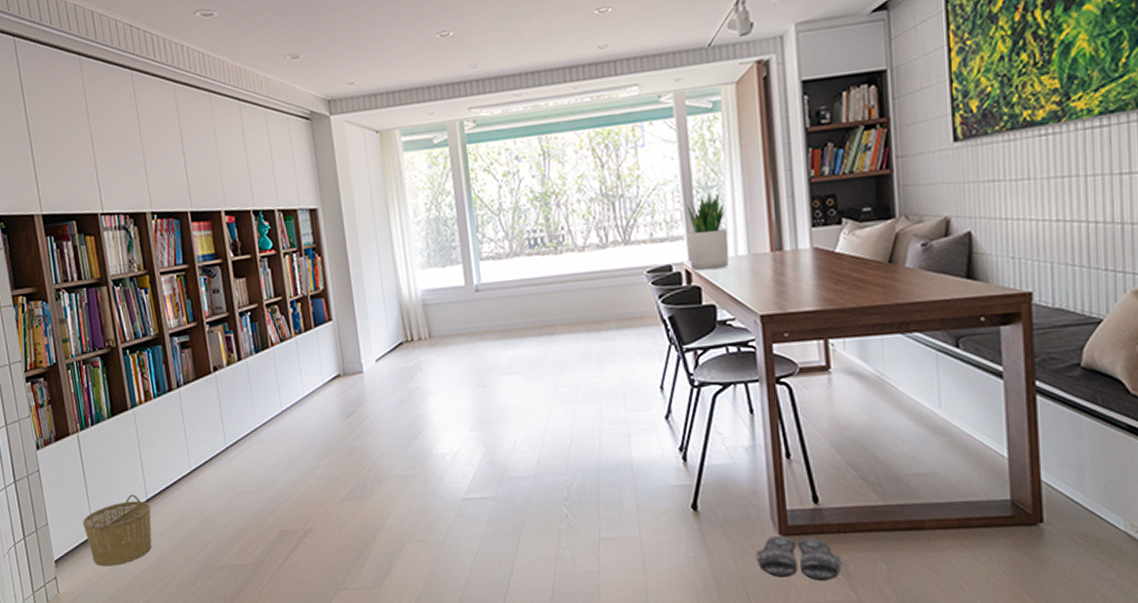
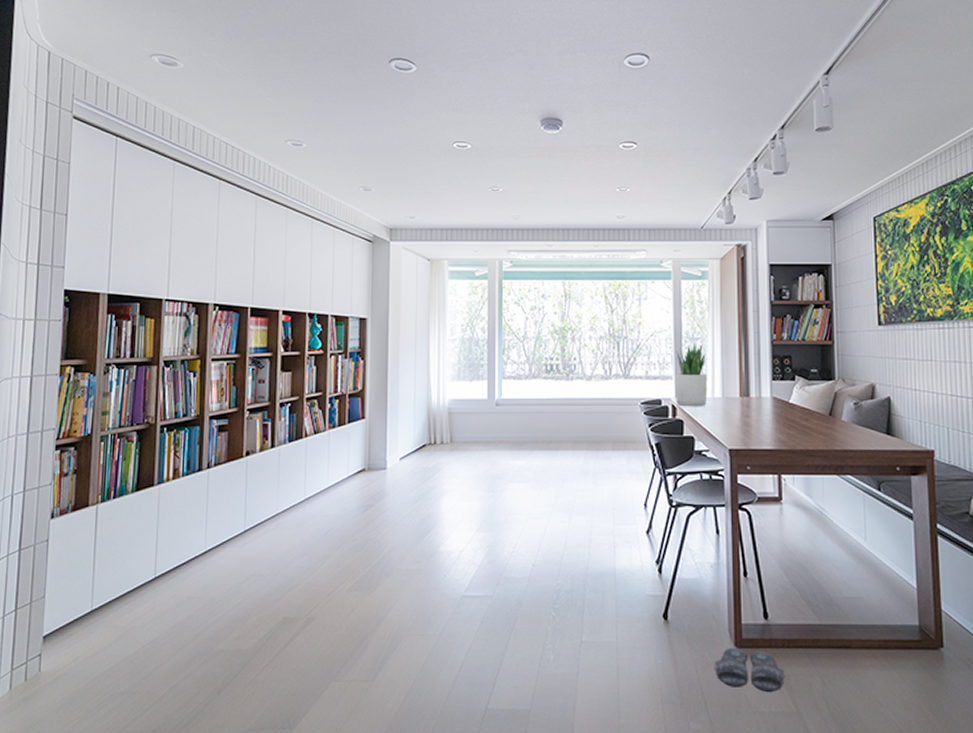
basket: present [82,494,153,567] -> none [82,571,157,645]

